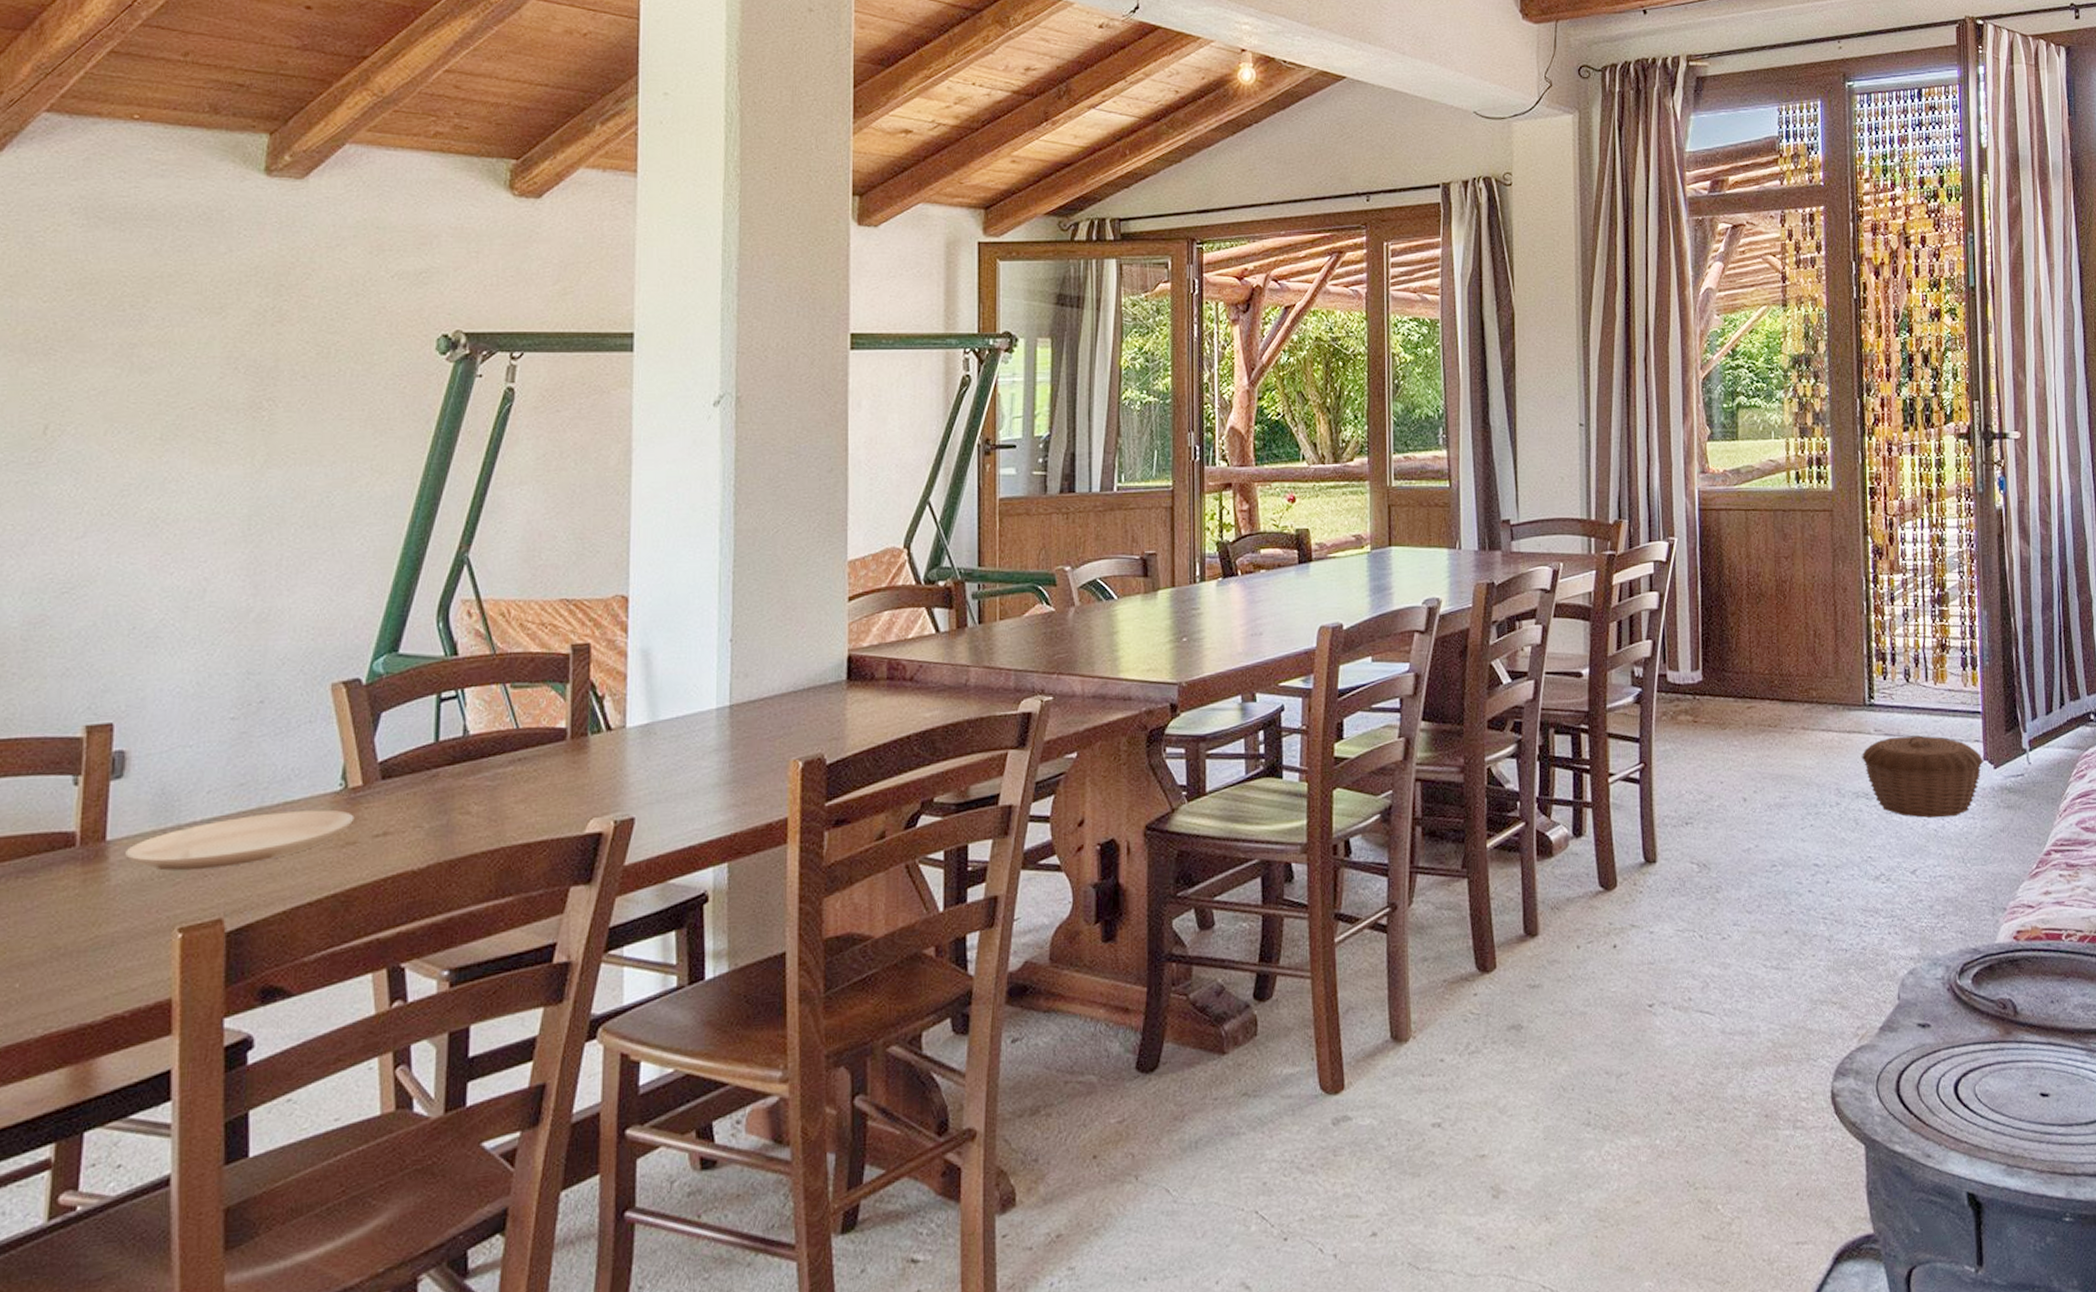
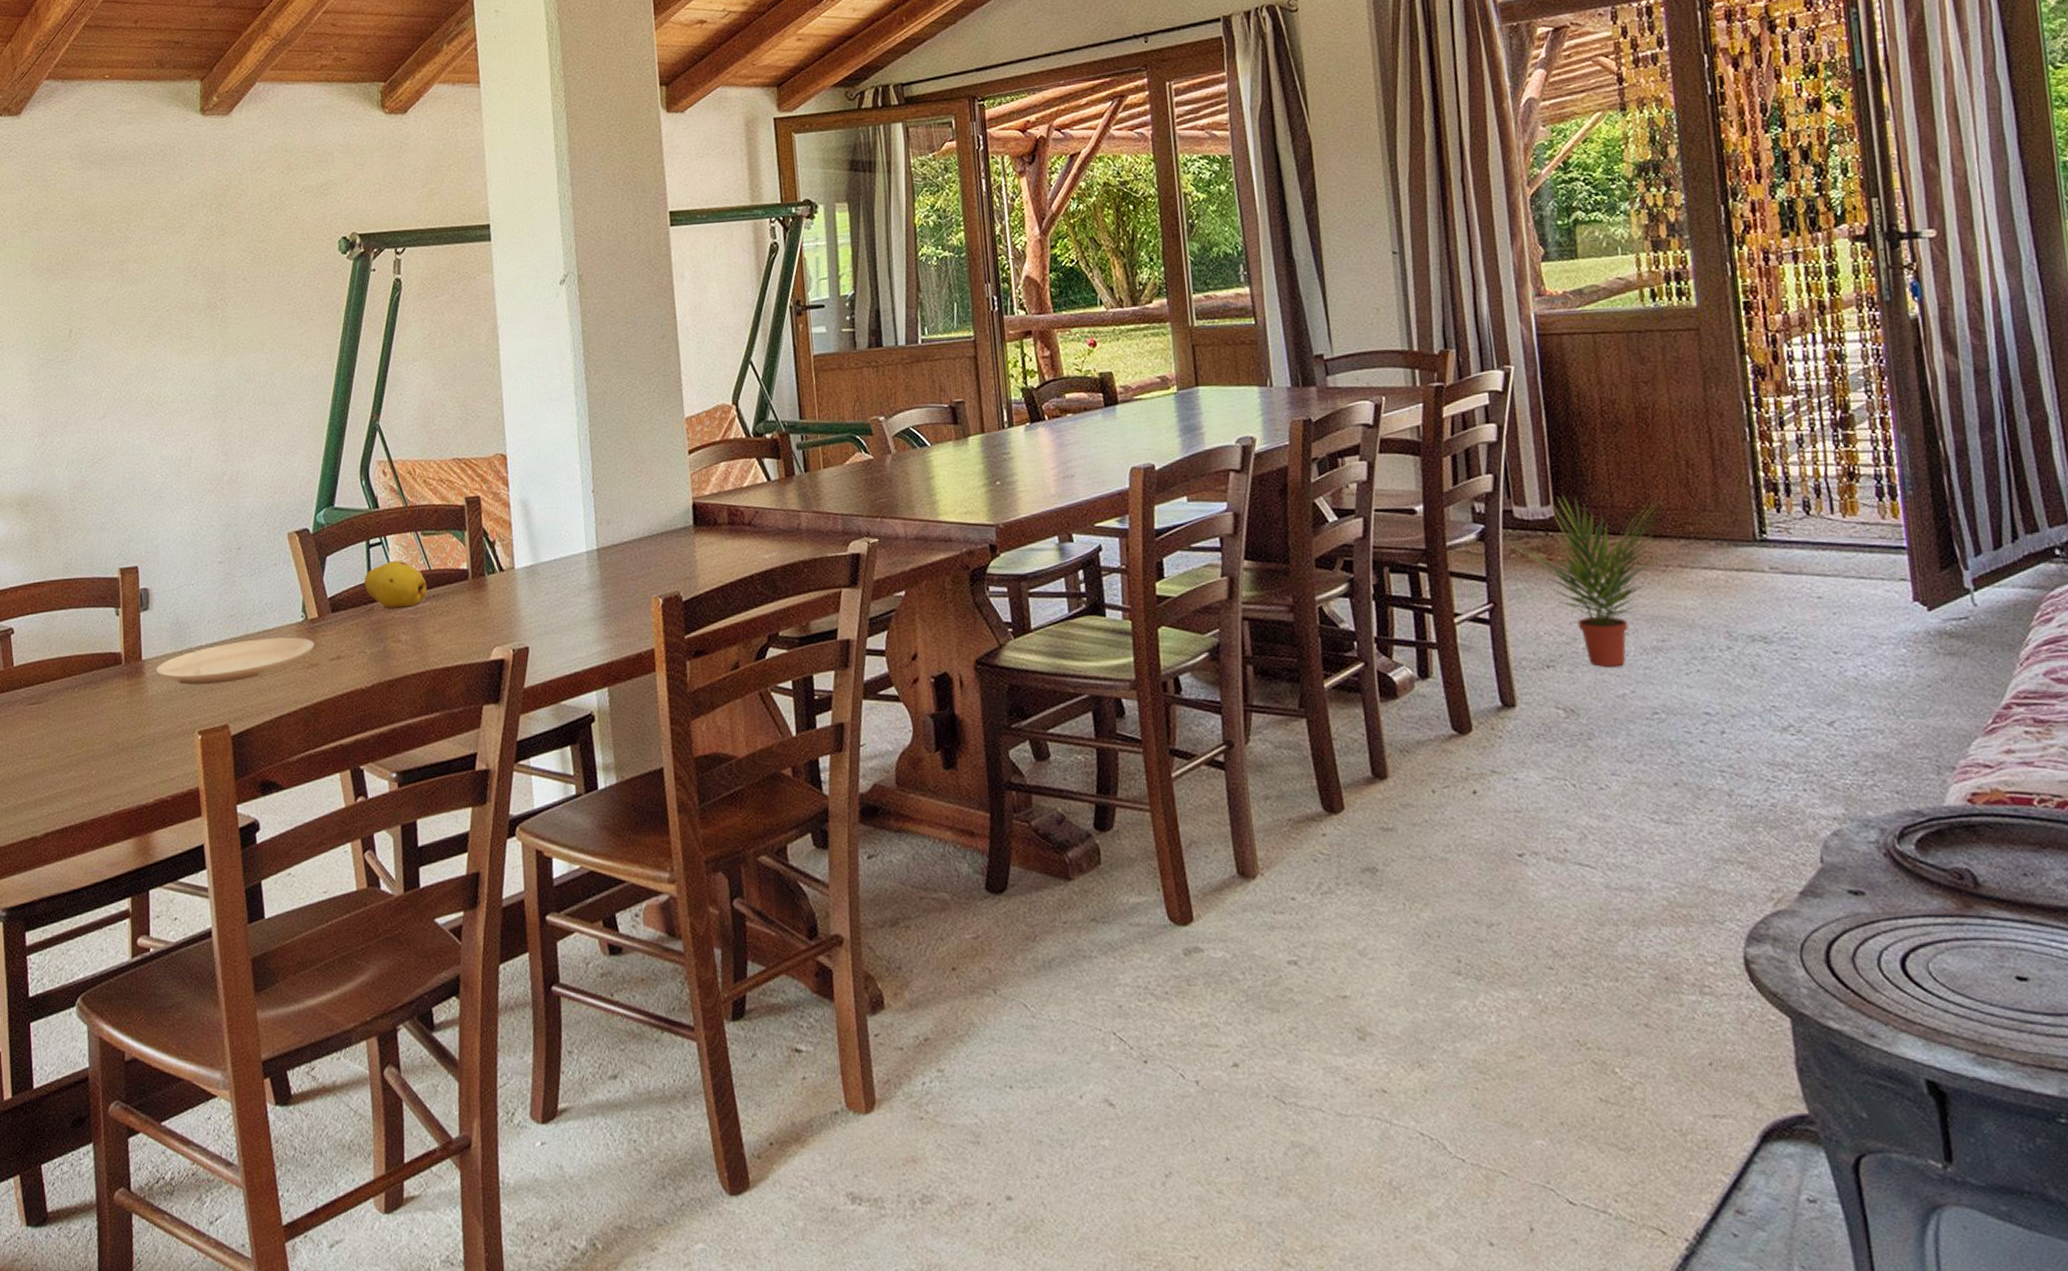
fruit: none [427,717,512,775] -> present [363,560,427,609]
potted plant: none [1659,660,1797,824] -> present [1506,494,1672,668]
woven basket: present [1861,735,1984,818] -> none [1754,573,1914,664]

